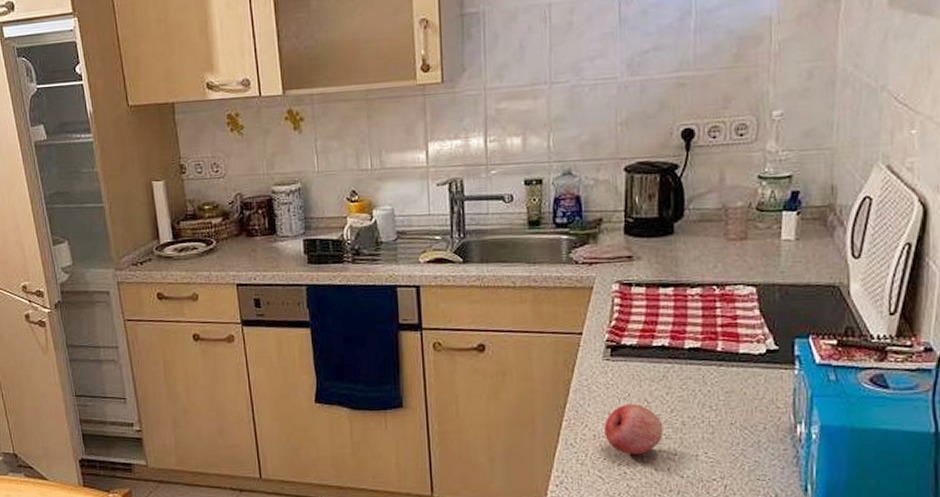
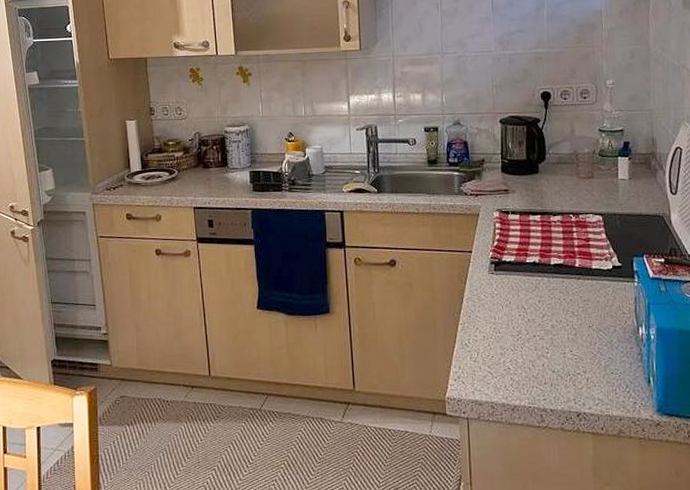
fruit: present [604,403,663,455] -> none [491,310,538,353]

